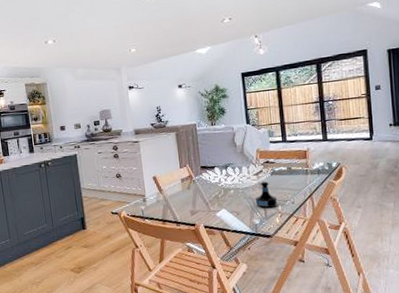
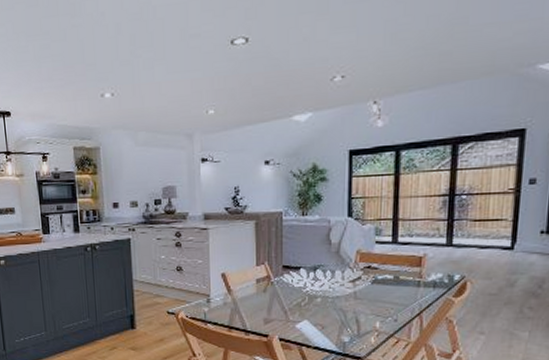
tequila bottle: present [255,181,278,208] -> none [347,291,376,324]

